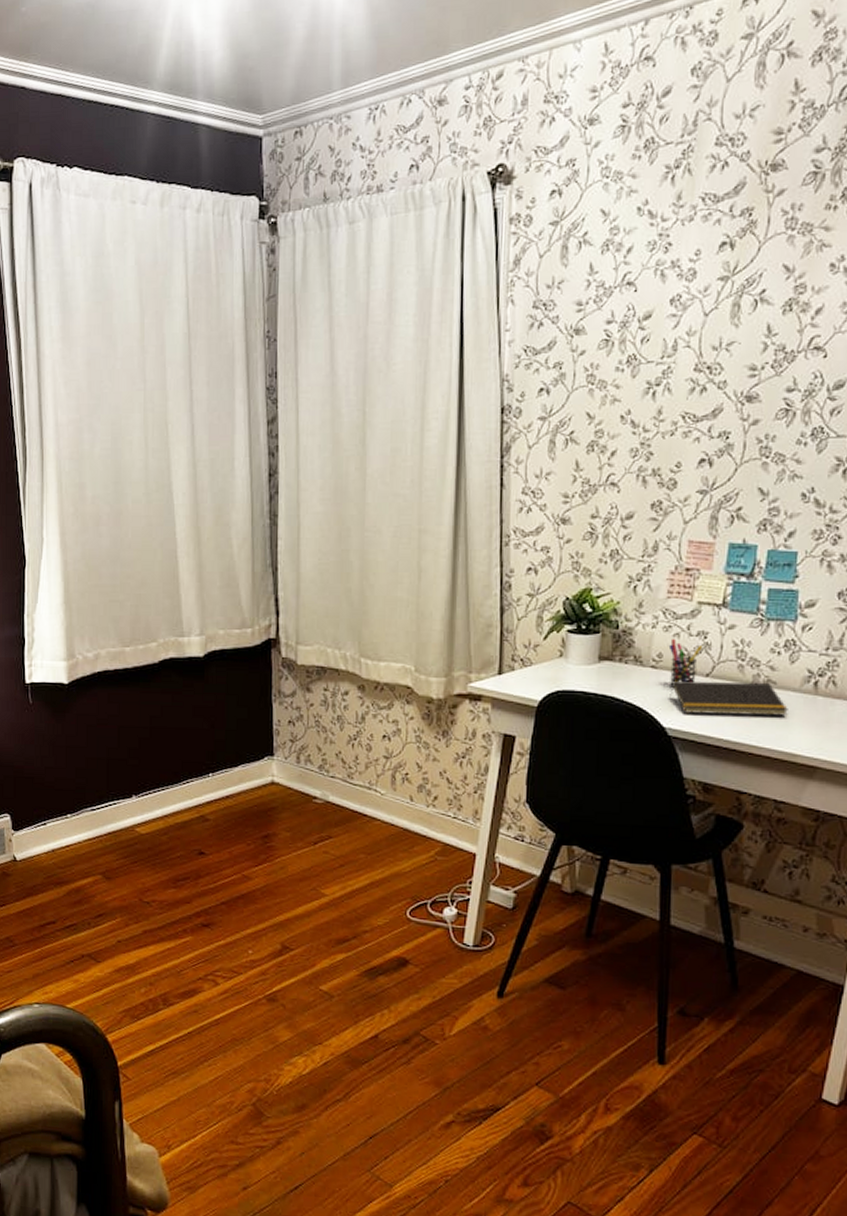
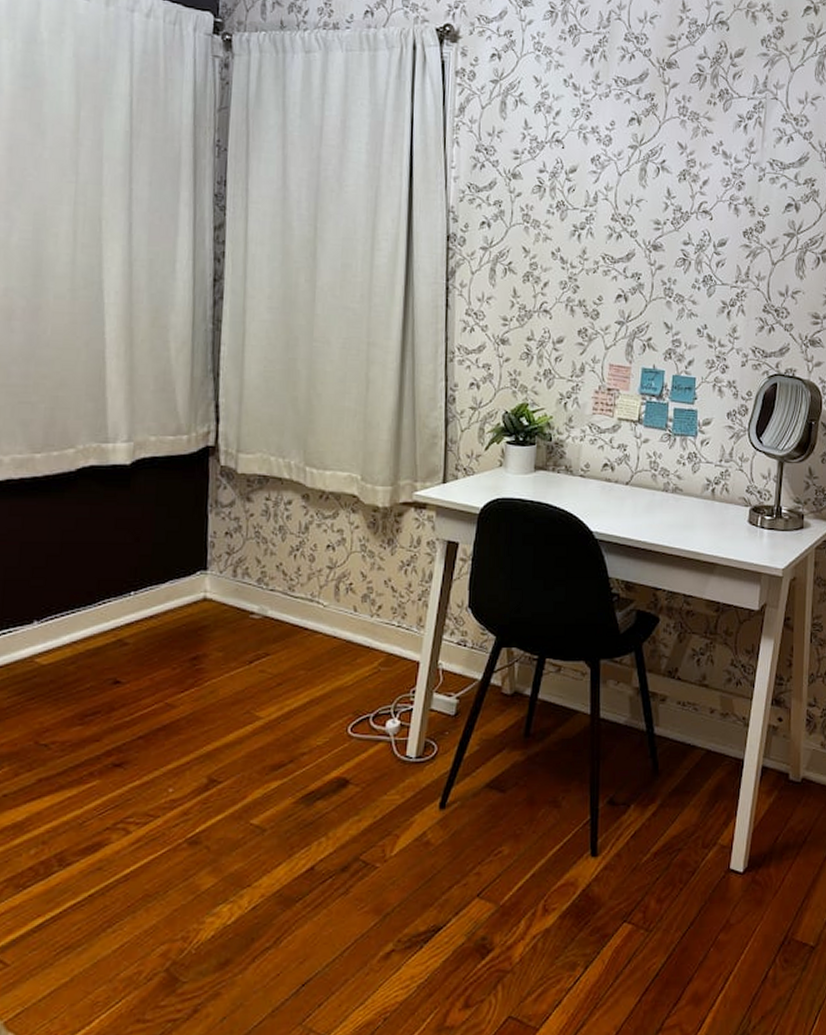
pen holder: present [668,639,702,688] -> none [594,451,622,495]
notepad: present [669,682,788,716] -> none [596,489,692,519]

